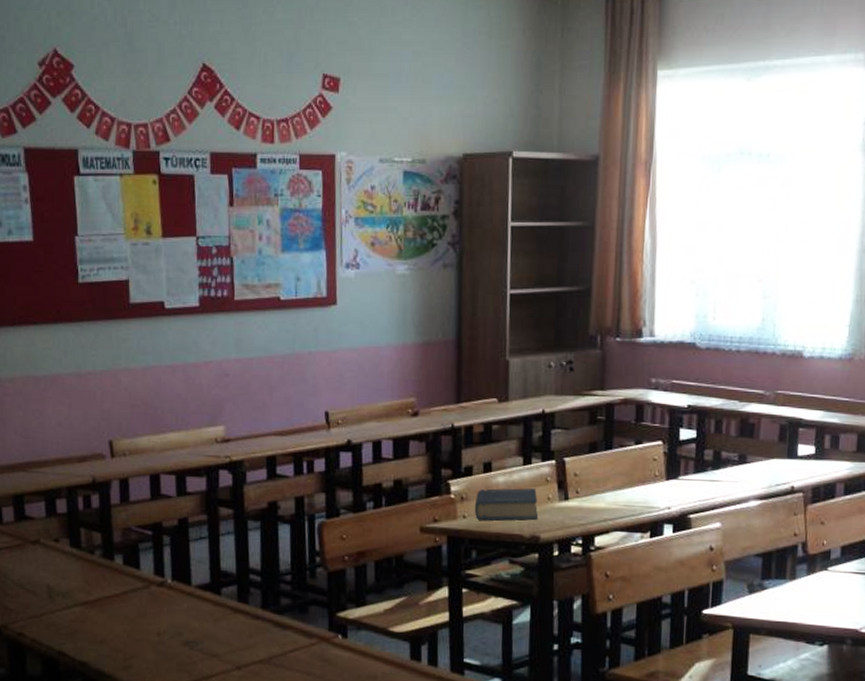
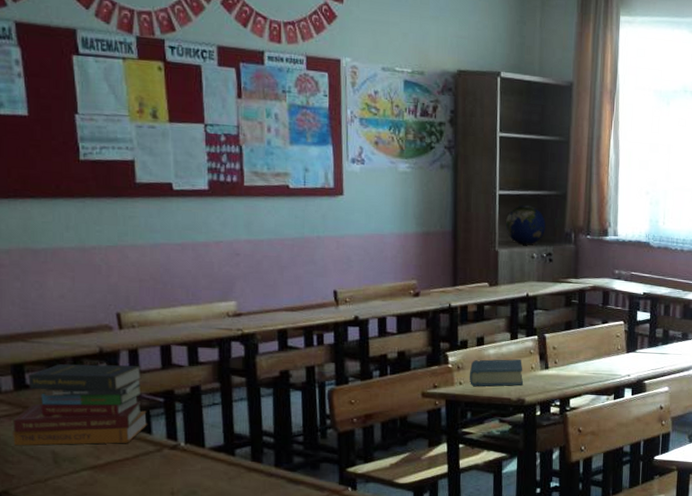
books: none [12,494,137,579] -> present [13,364,148,446]
globe: none [518,305,566,352] -> present [506,205,546,245]

